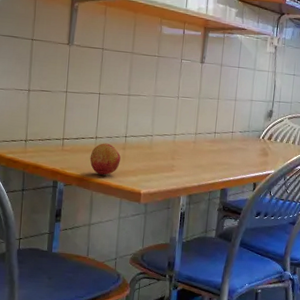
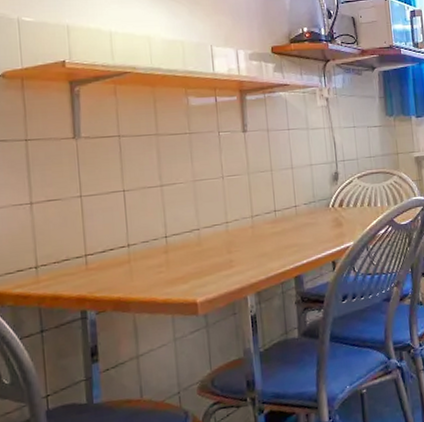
fruit: present [90,143,121,175] -> none [124,249,164,291]

